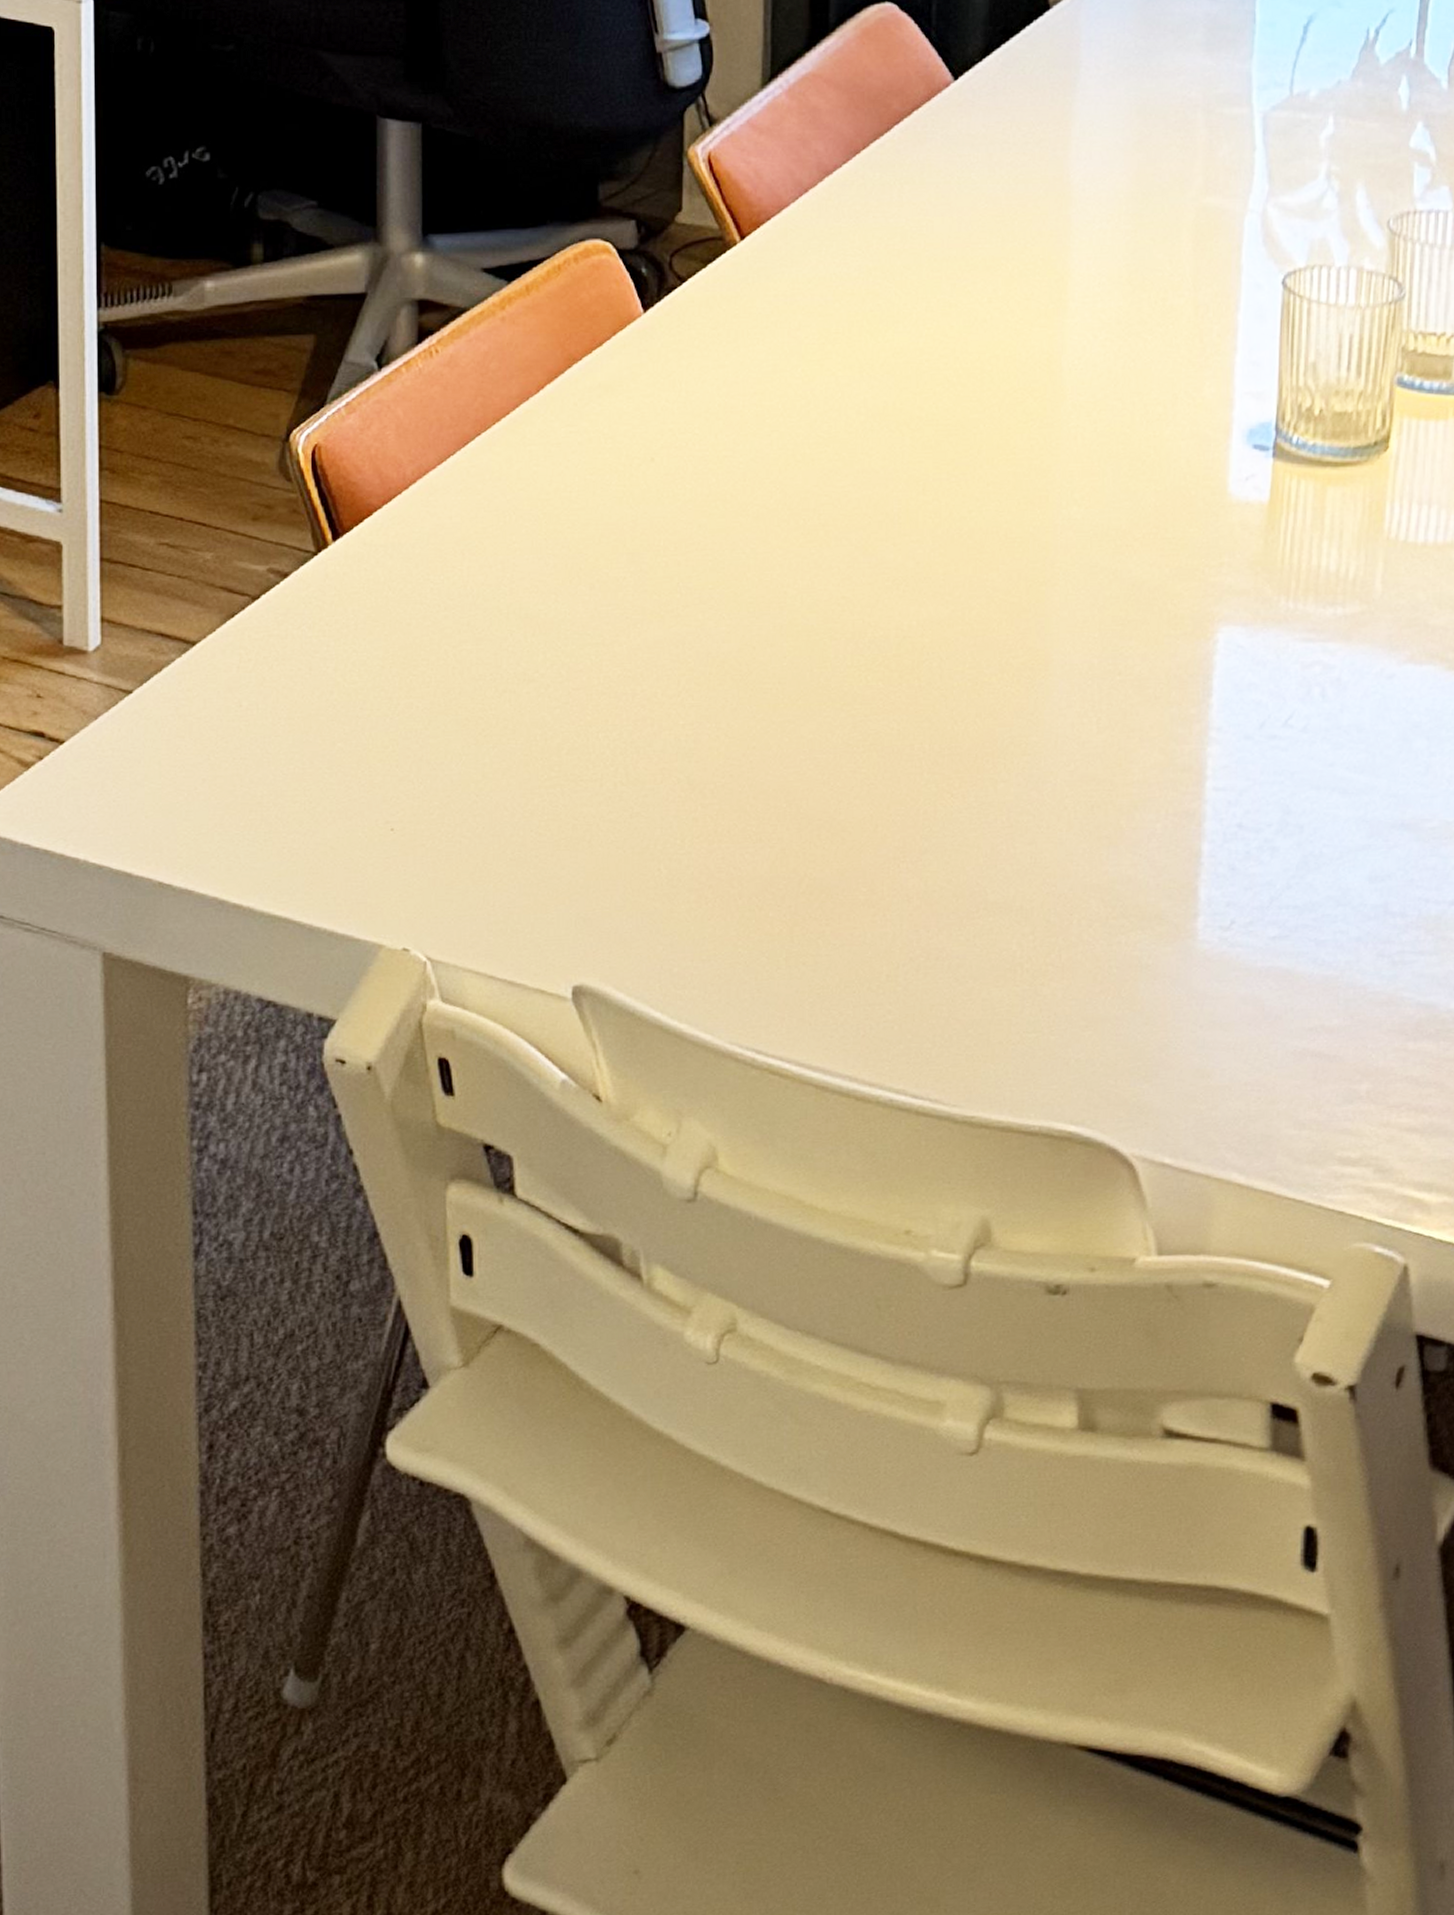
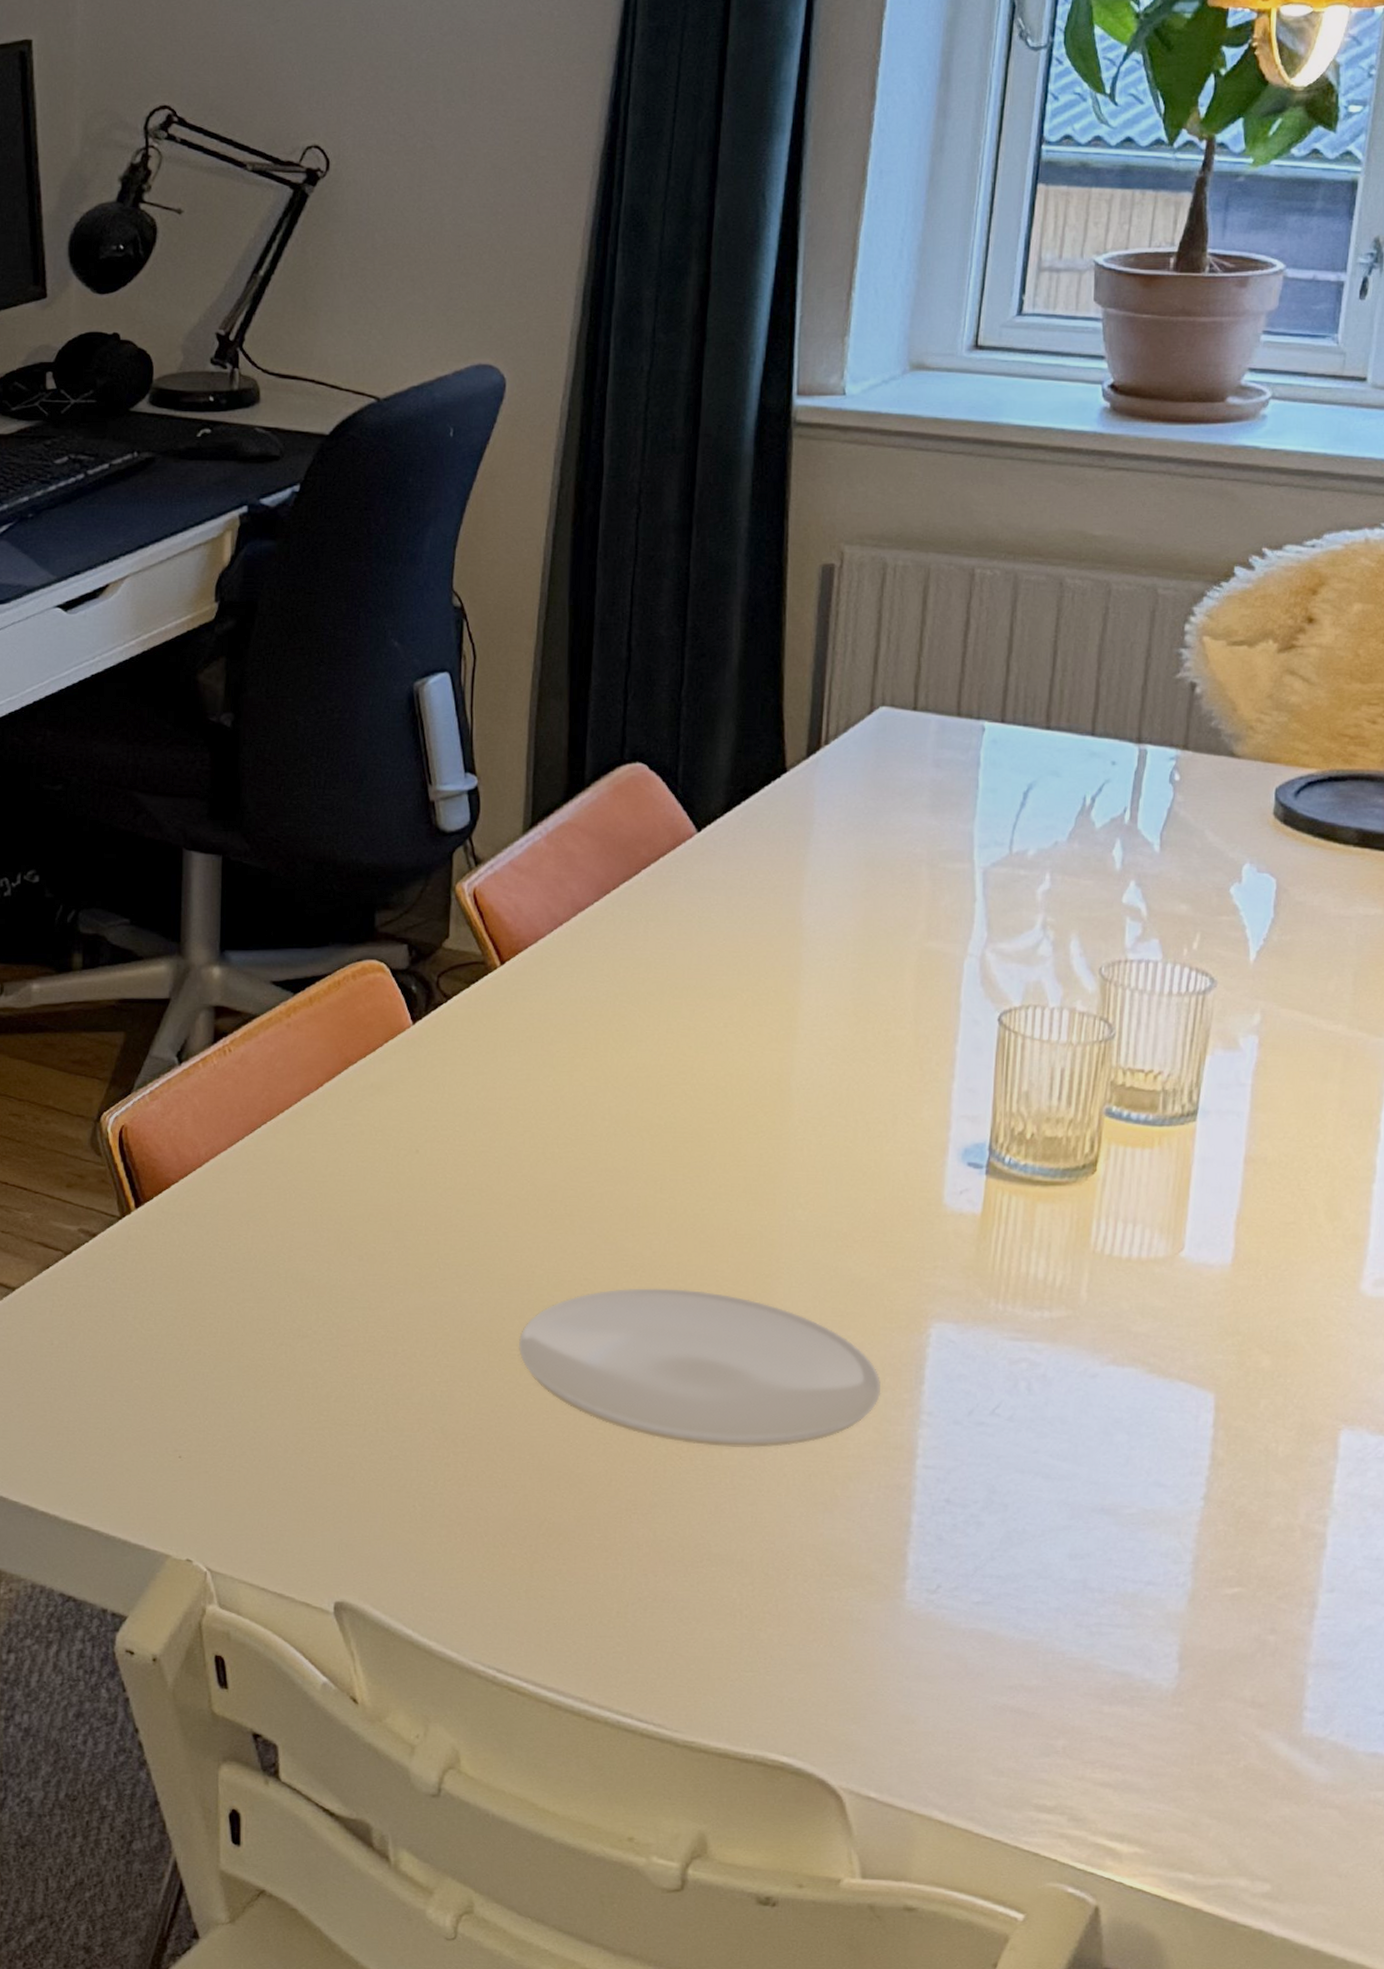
plate: none [770,603,1167,780] -> present [518,1288,881,1448]

